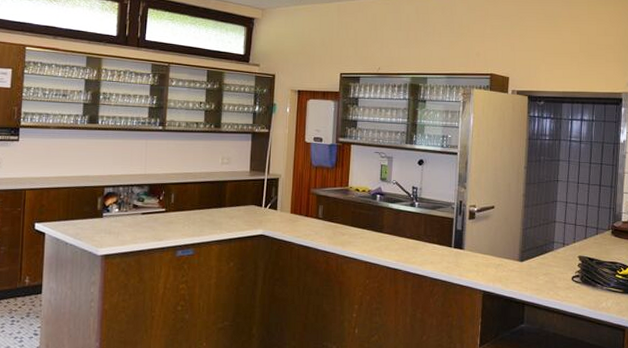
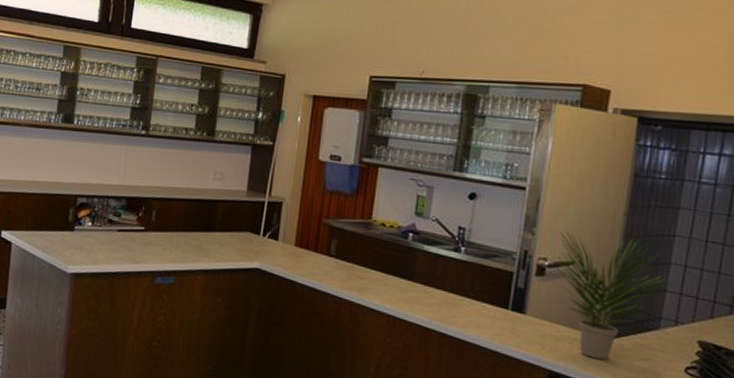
potted plant: none [475,183,561,279] -> present [546,230,675,361]

